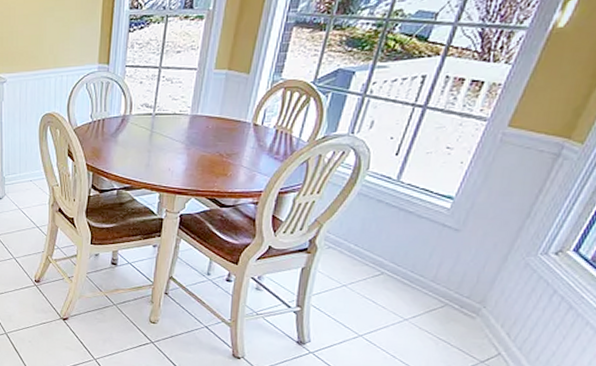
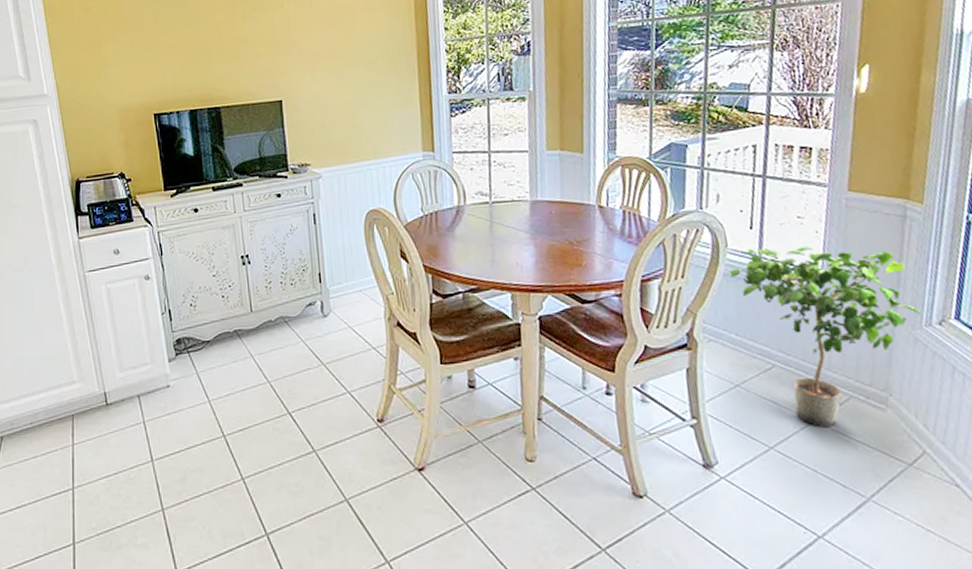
potted plant: none [364,172,542,326] -> present [729,245,922,428]

